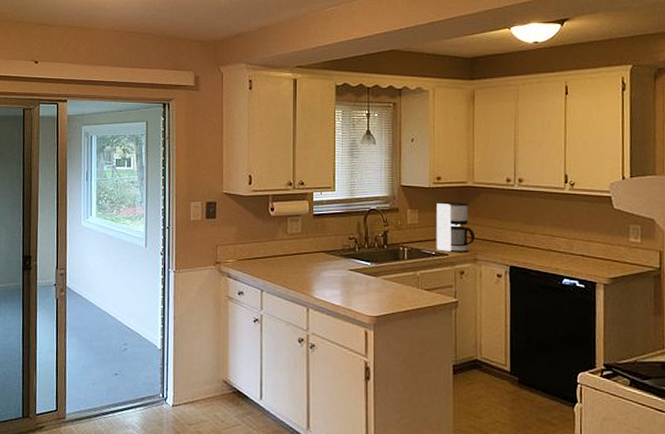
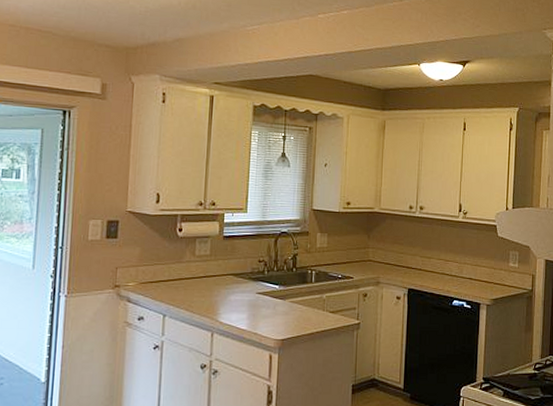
coffee maker: present [436,201,475,252] -> none [342,226,379,275]

